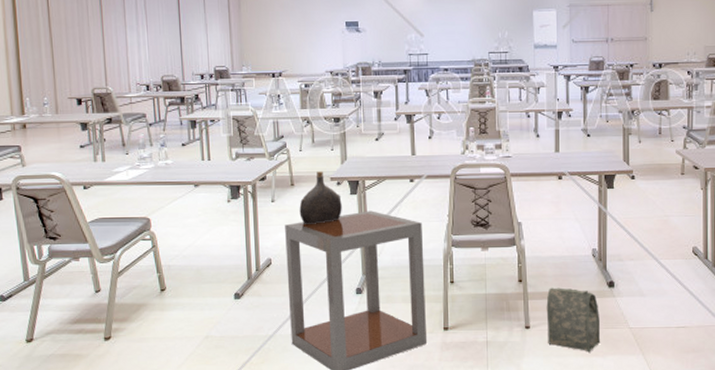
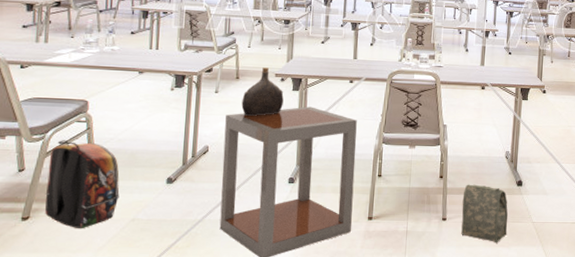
backpack: none [121,259,191,347] -> present [45,140,120,228]

